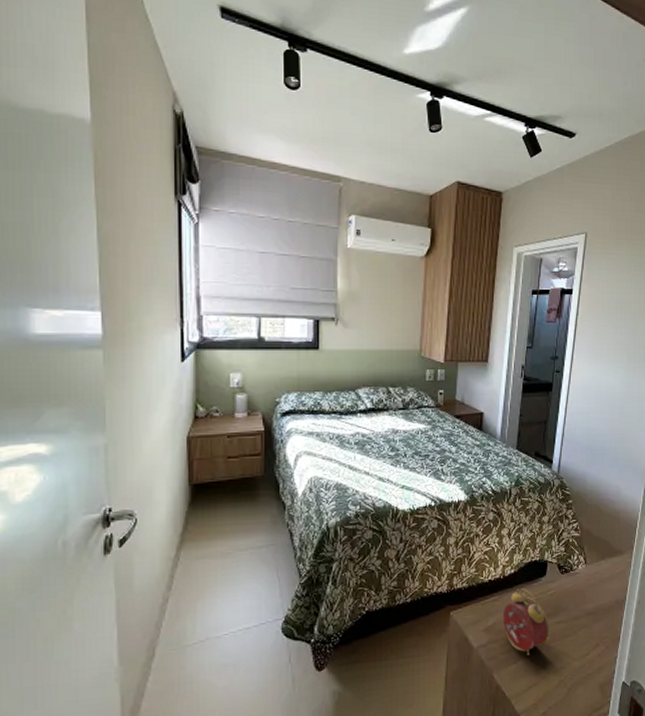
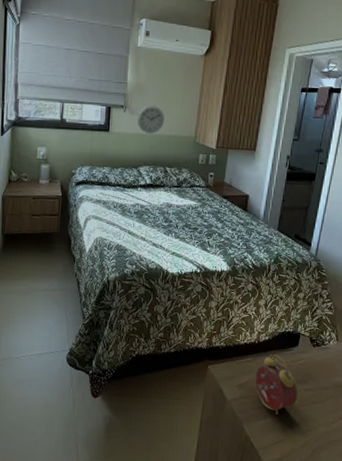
wall clock: none [352,315,383,349] -> present [137,104,164,134]

